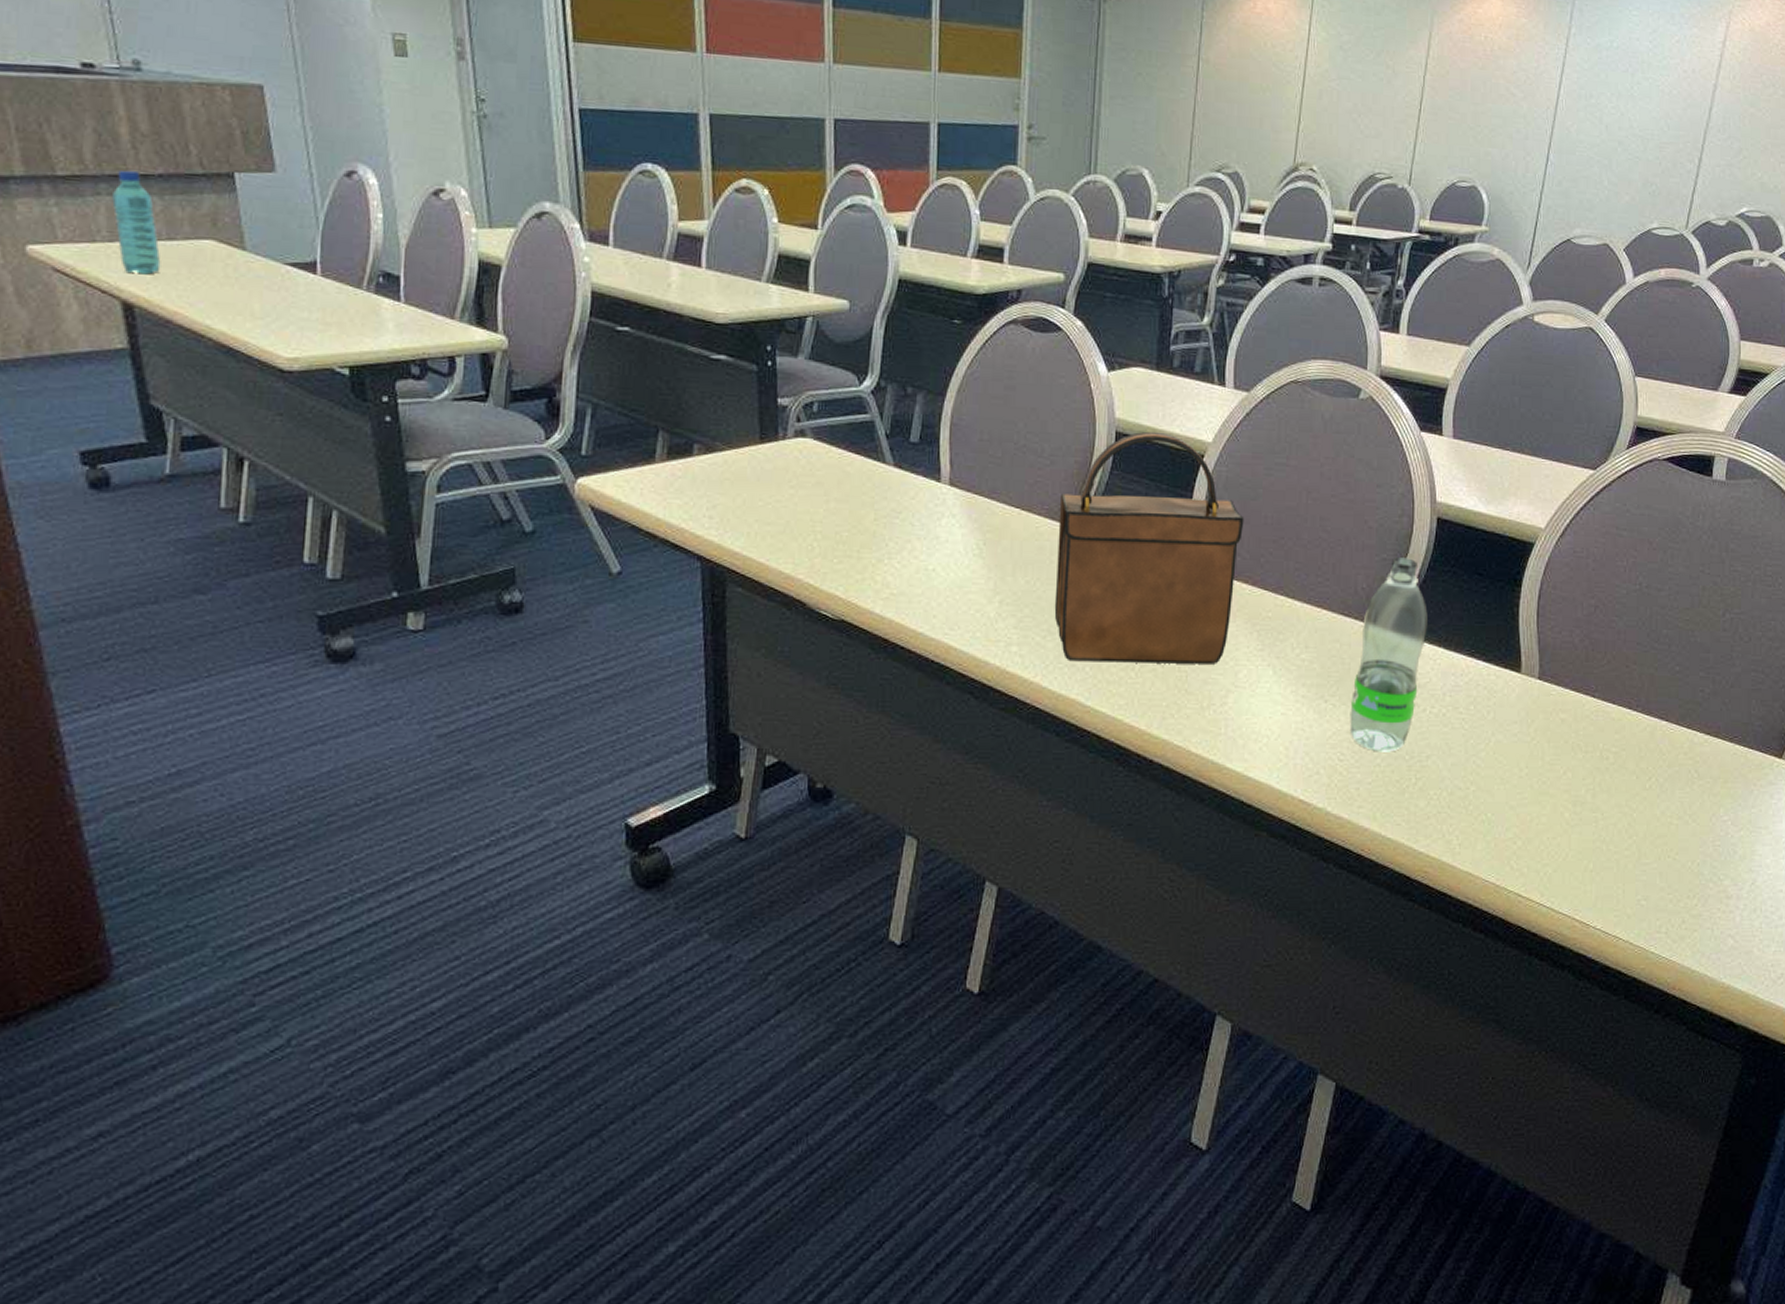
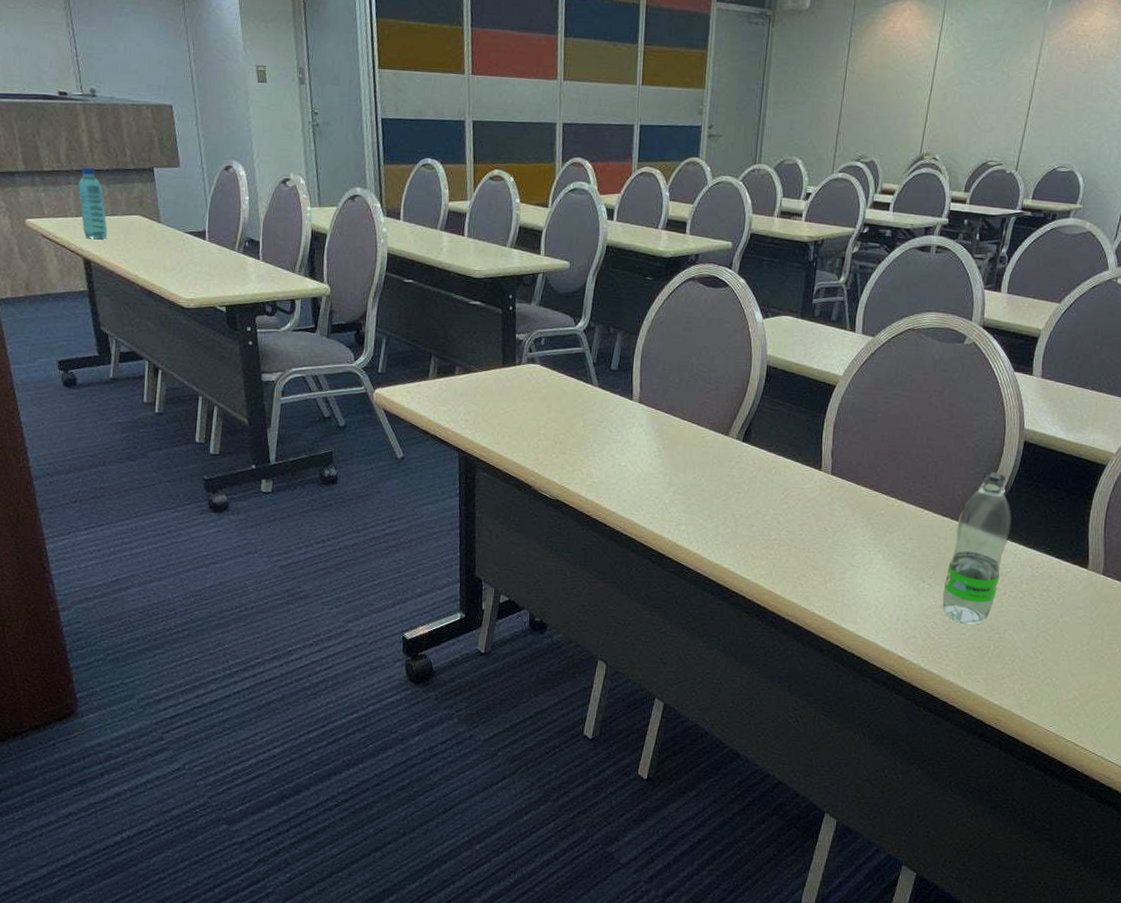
handbag: present [1054,431,1244,664] -> none [714,366,866,548]

